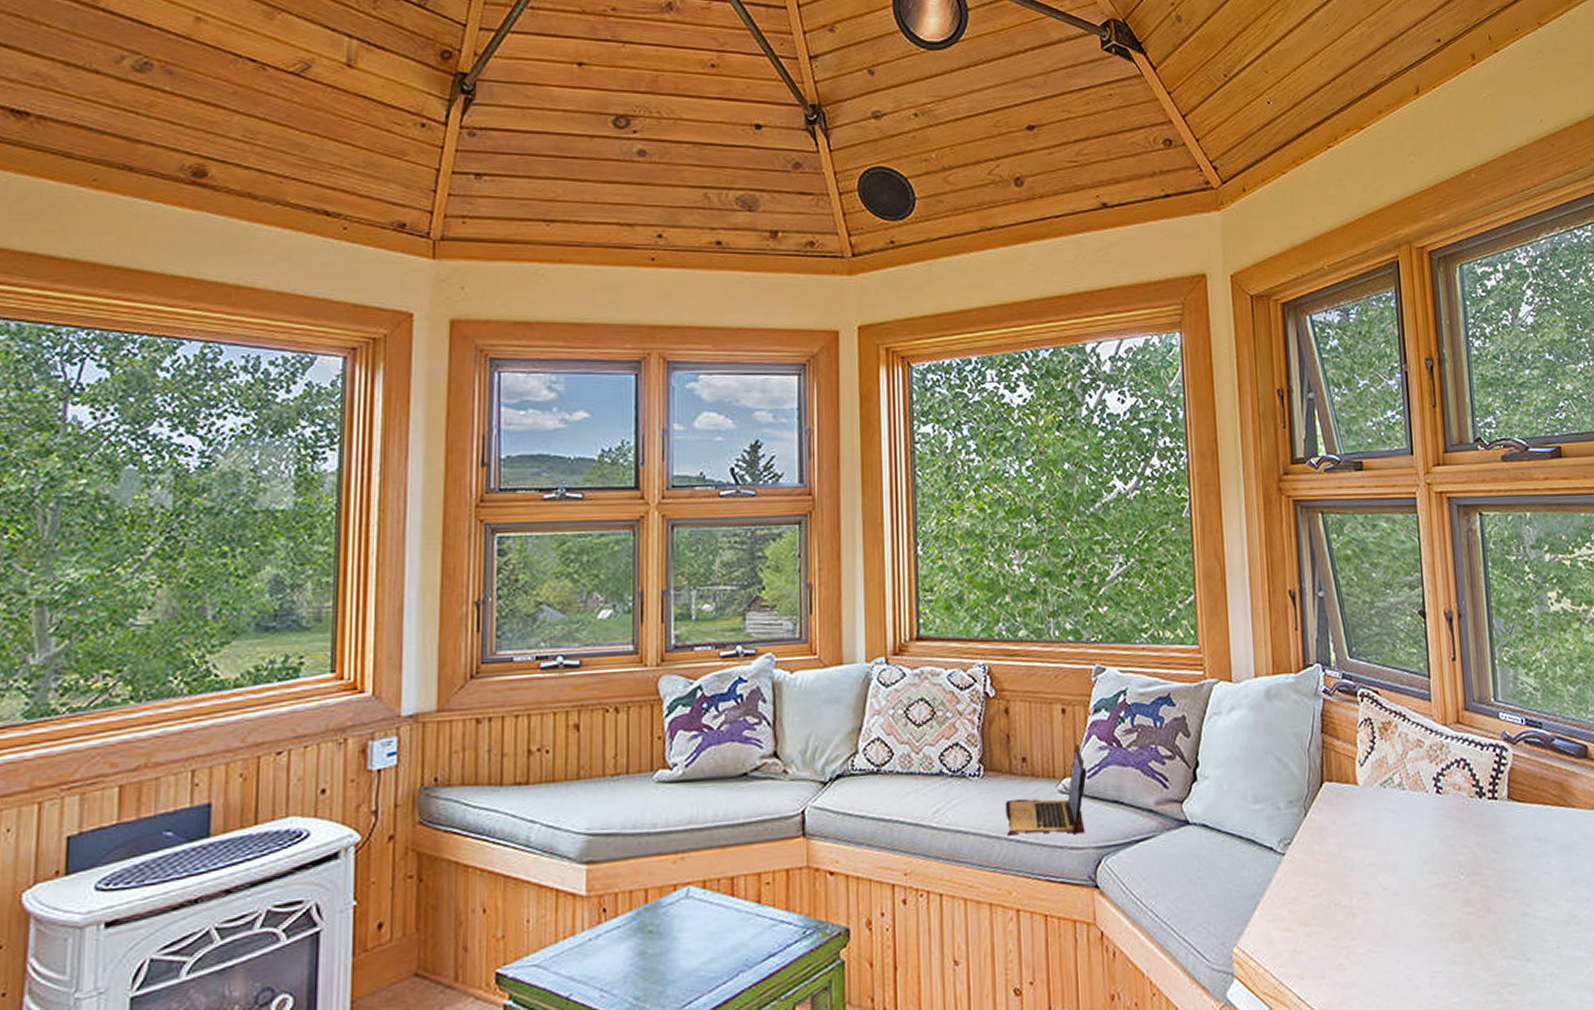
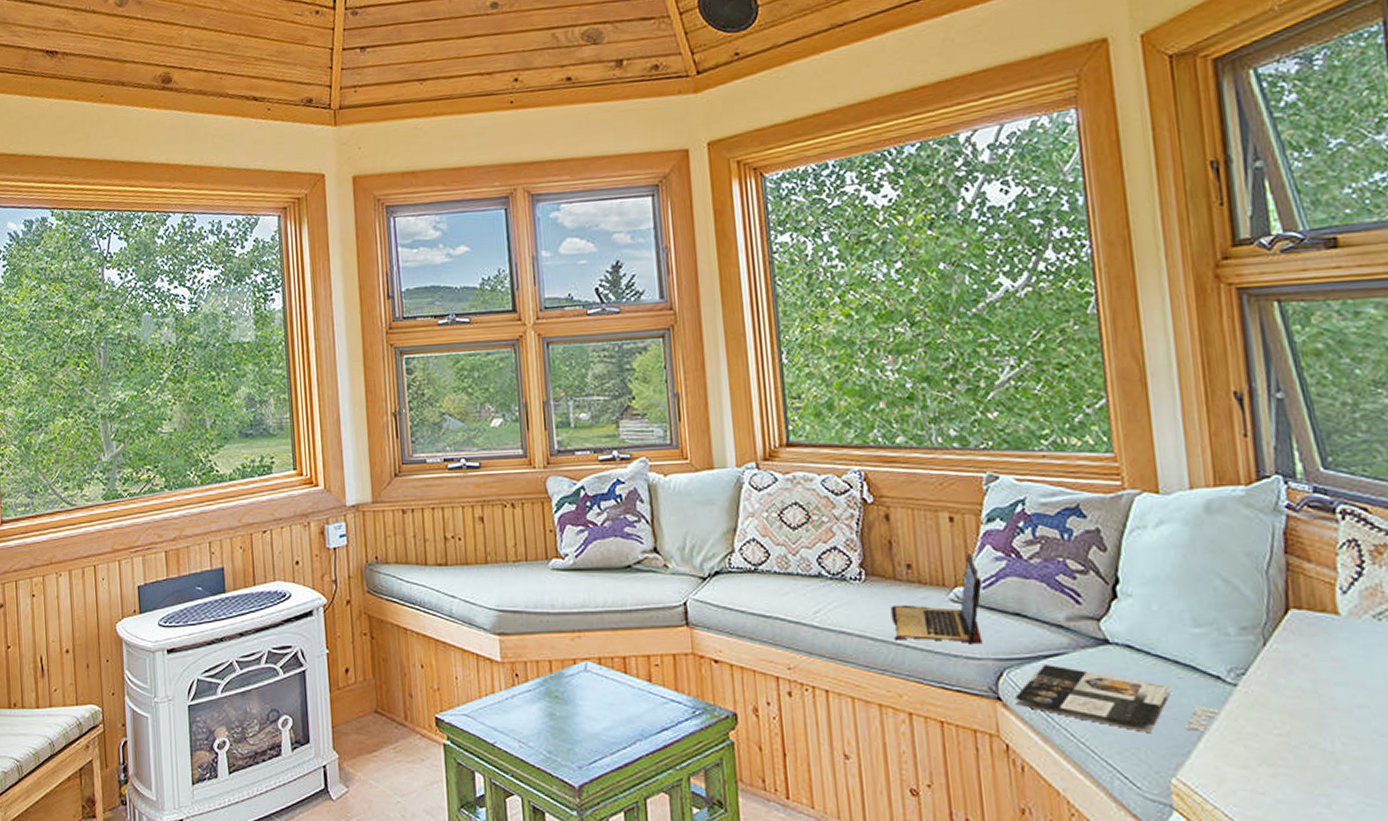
magazine: none [1109,848,1271,907] -> present [1014,665,1220,734]

